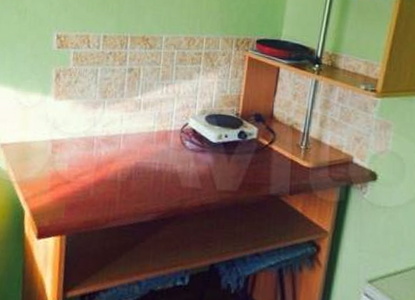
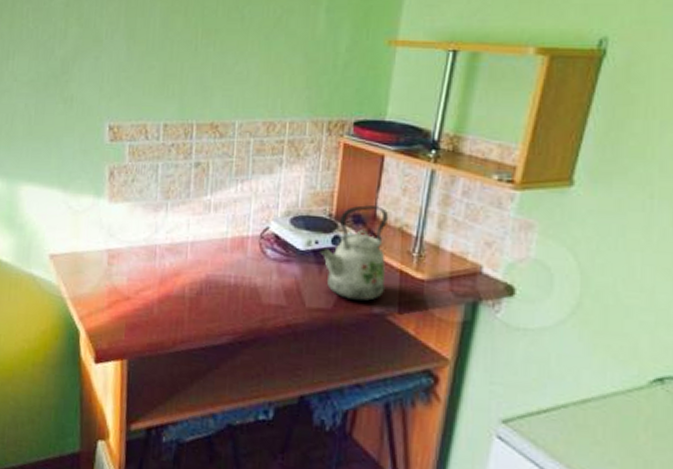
kettle: none [227,106,283,185] -> present [318,205,389,302]

